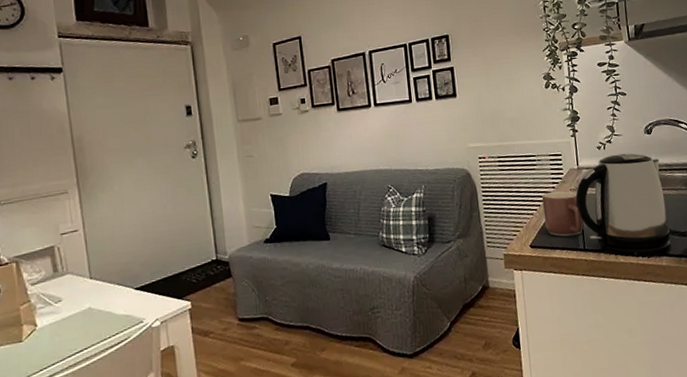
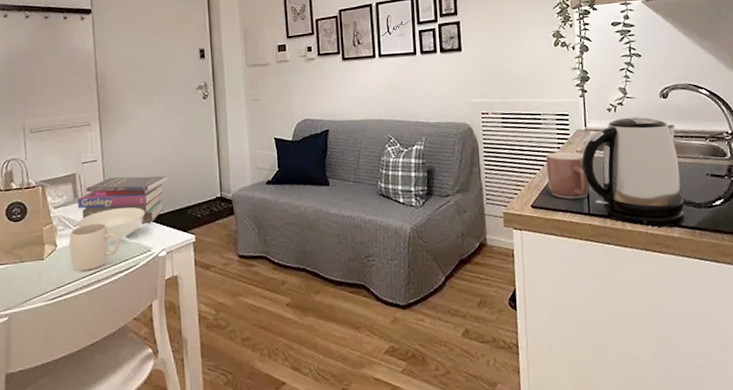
mug: none [50,297,109,351] -> present [69,223,120,271]
books: none [57,242,158,294] -> present [77,176,168,223]
bowl: none [59,277,135,317] -> present [77,207,145,243]

